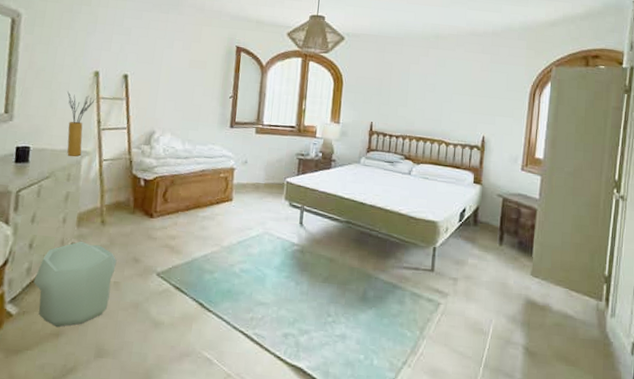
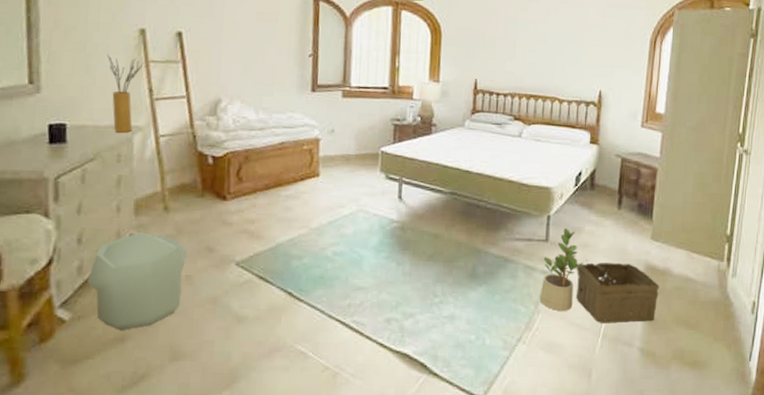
potted plant: none [424,260,466,339] -> present [539,228,583,311]
basket: none [458,290,539,355] -> present [575,259,659,323]

